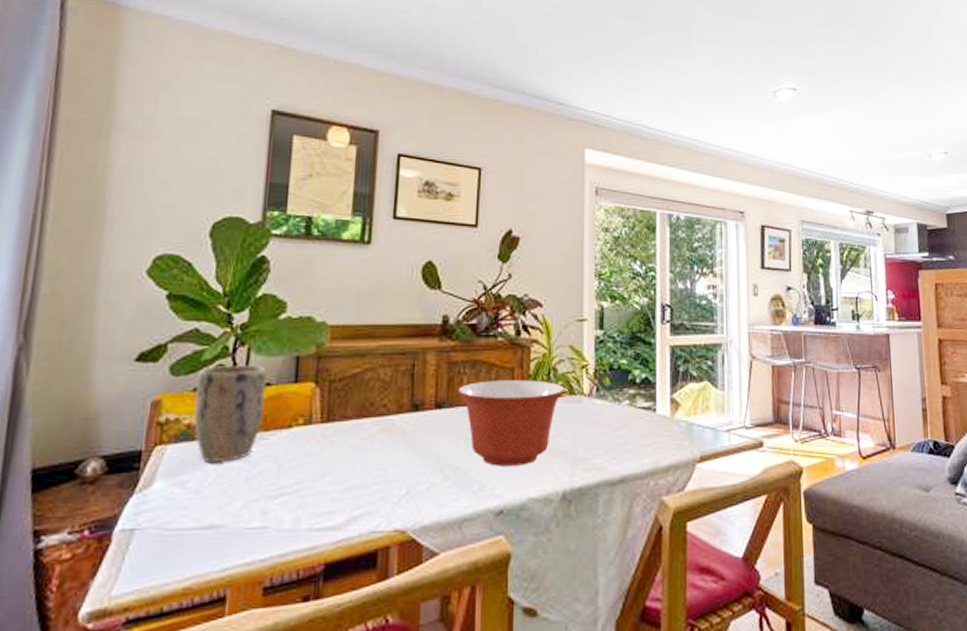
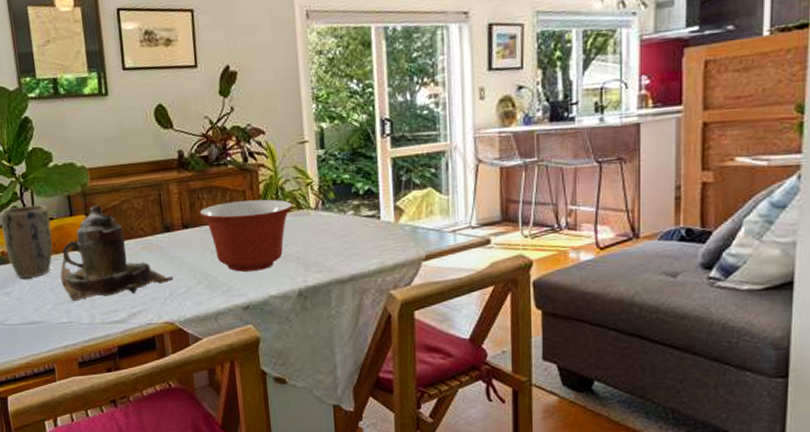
teapot: none [263,372,415,499] -> present [60,205,174,302]

